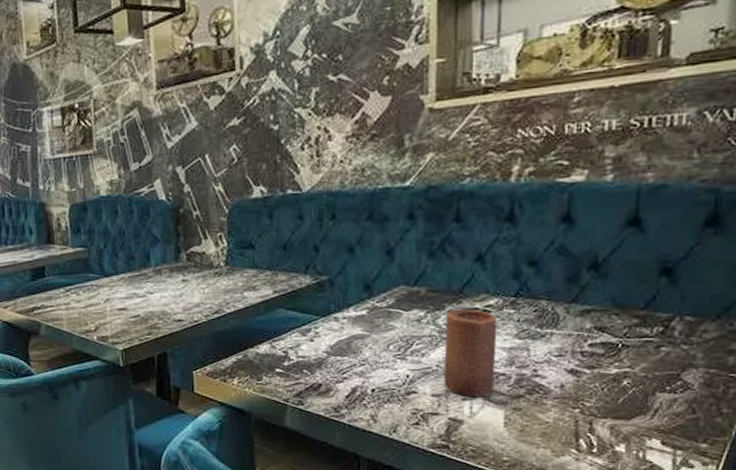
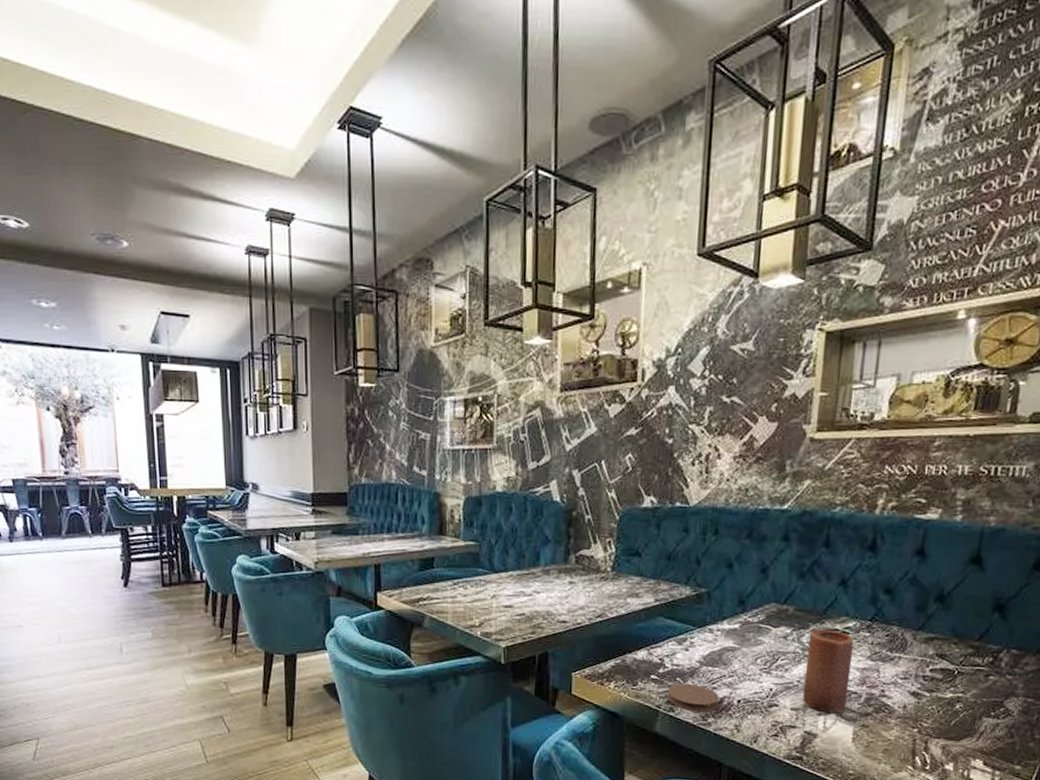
coaster: none [295,376,352,404] -> present [667,684,720,712]

